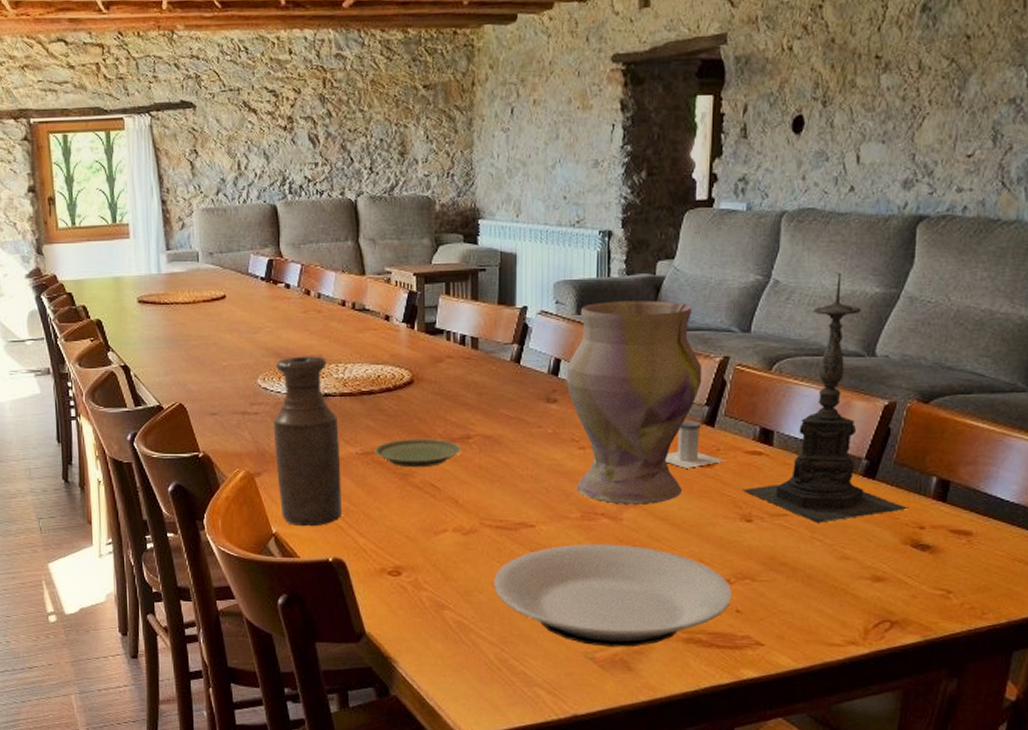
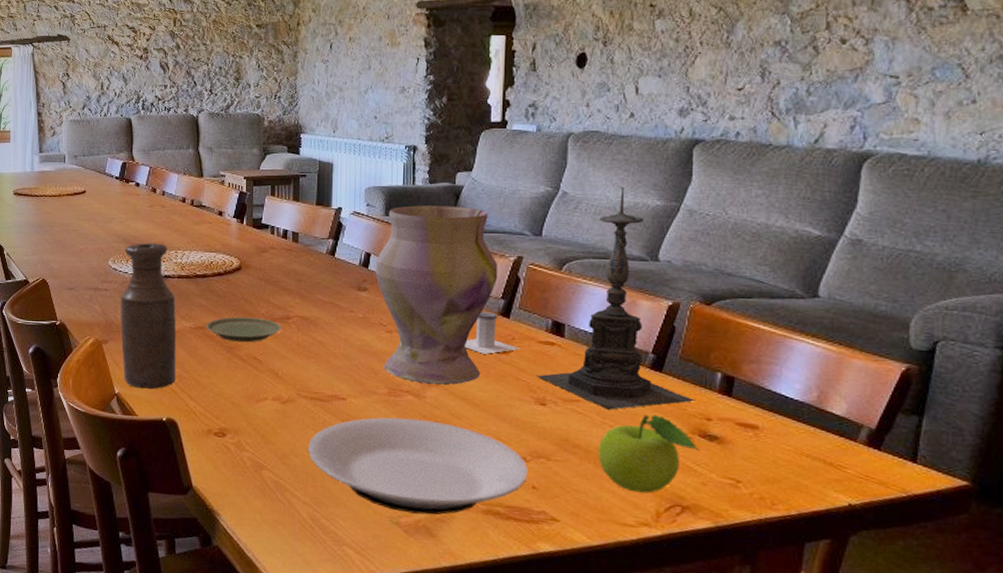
fruit: none [806,526,911,610] -> present [598,414,699,493]

